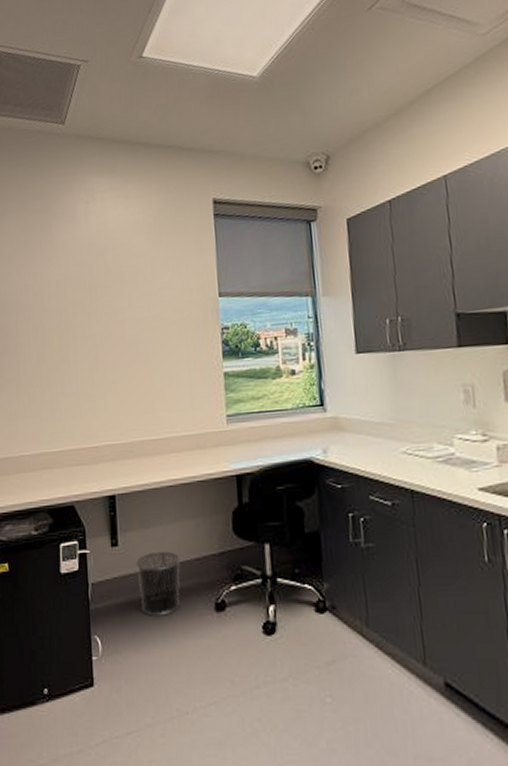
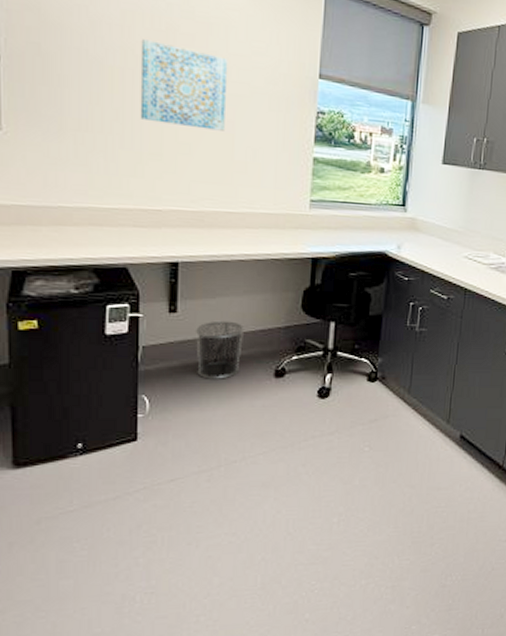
wall art: none [71,298,143,368] -> present [140,39,228,131]

